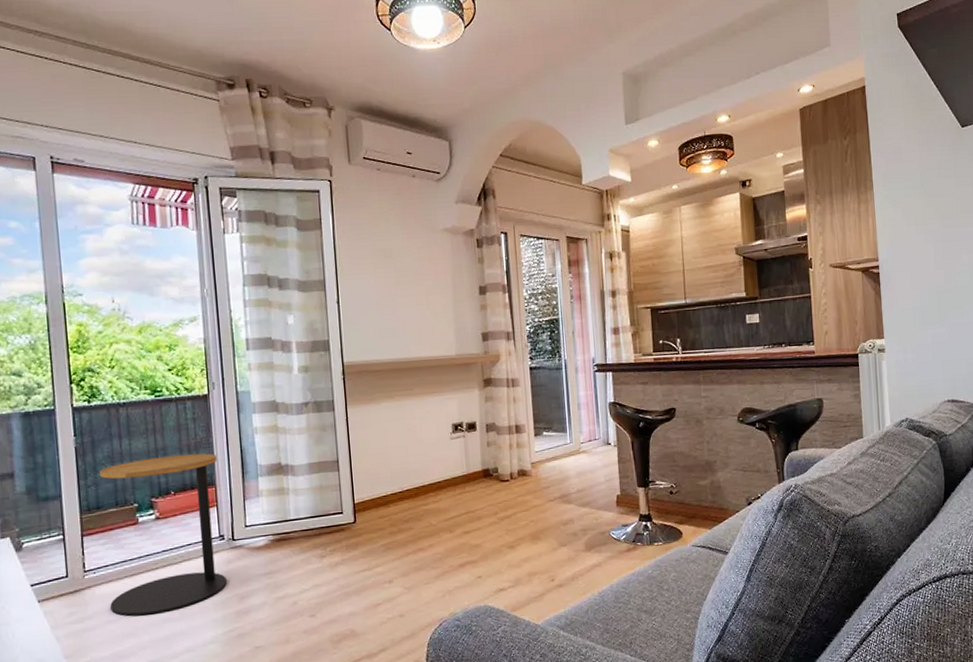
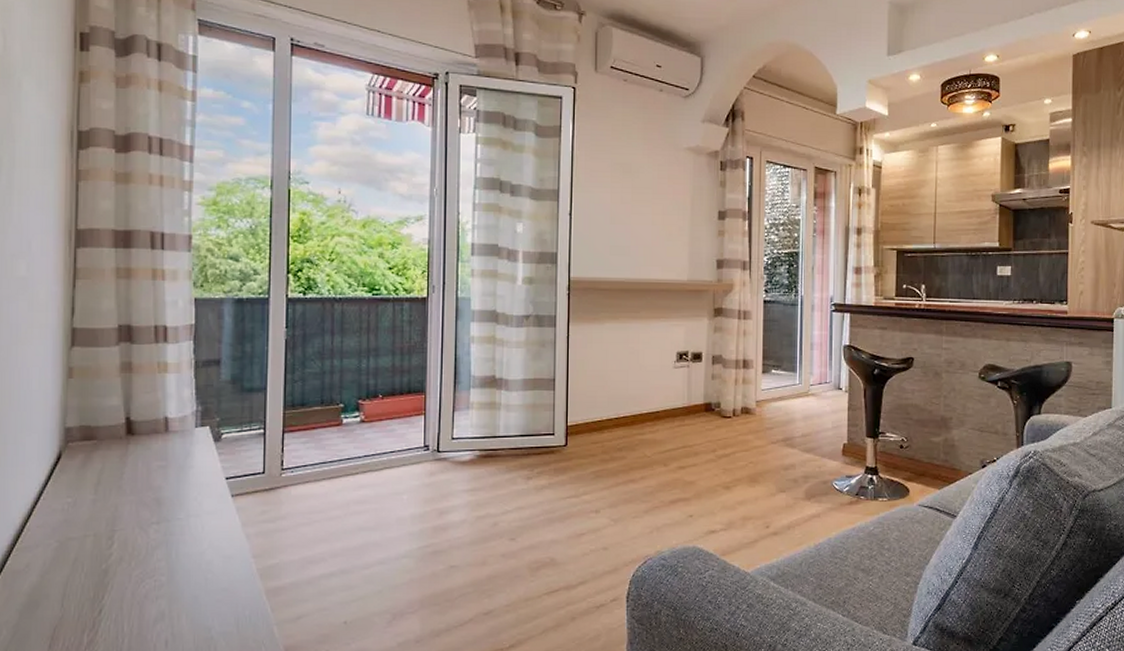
side table: present [99,453,227,617] -> none [305,357,430,521]

